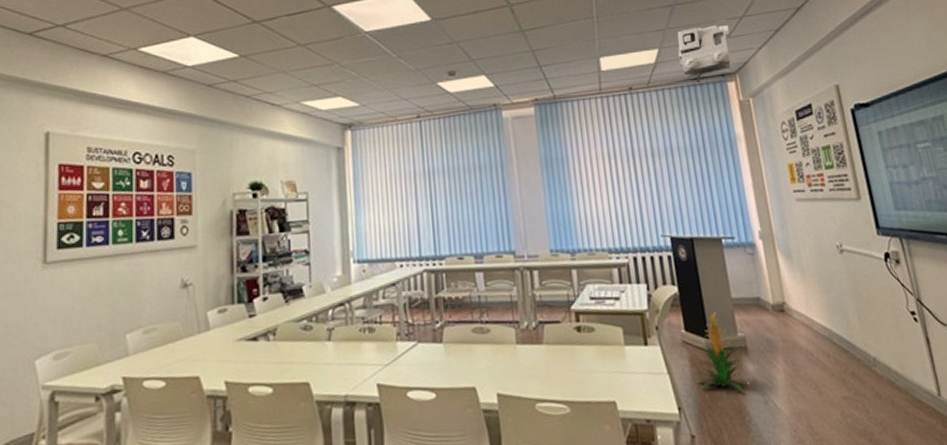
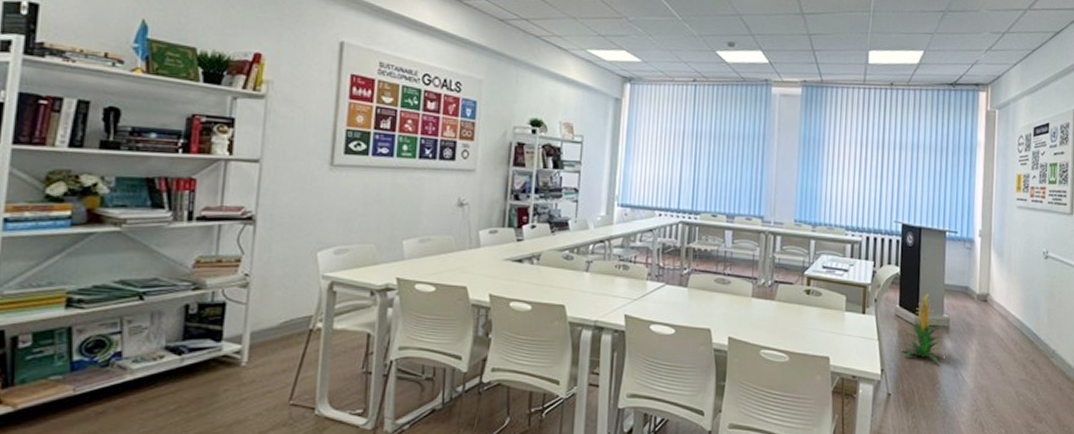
total station: present [677,24,731,79] -> none [940,35,991,83]

